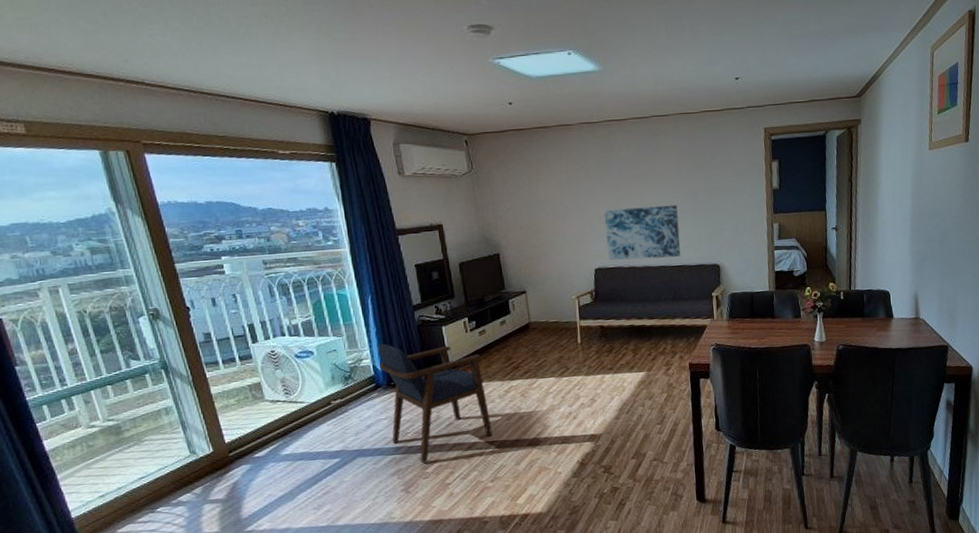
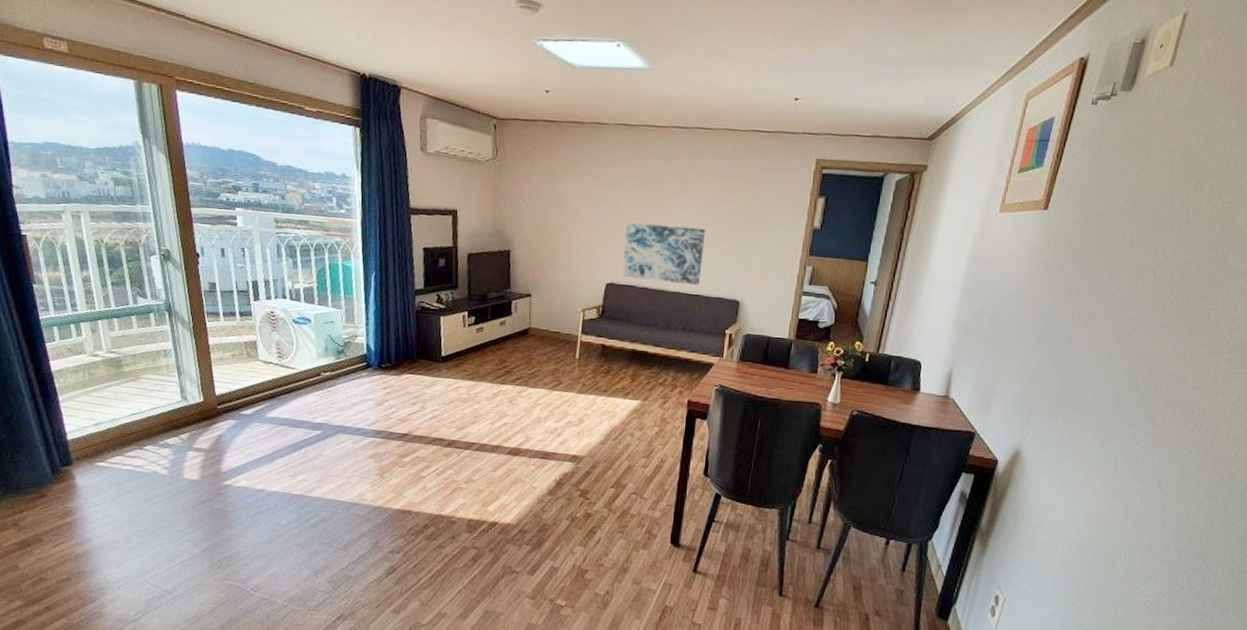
armchair: present [378,343,493,464] -> none [373,322,475,452]

